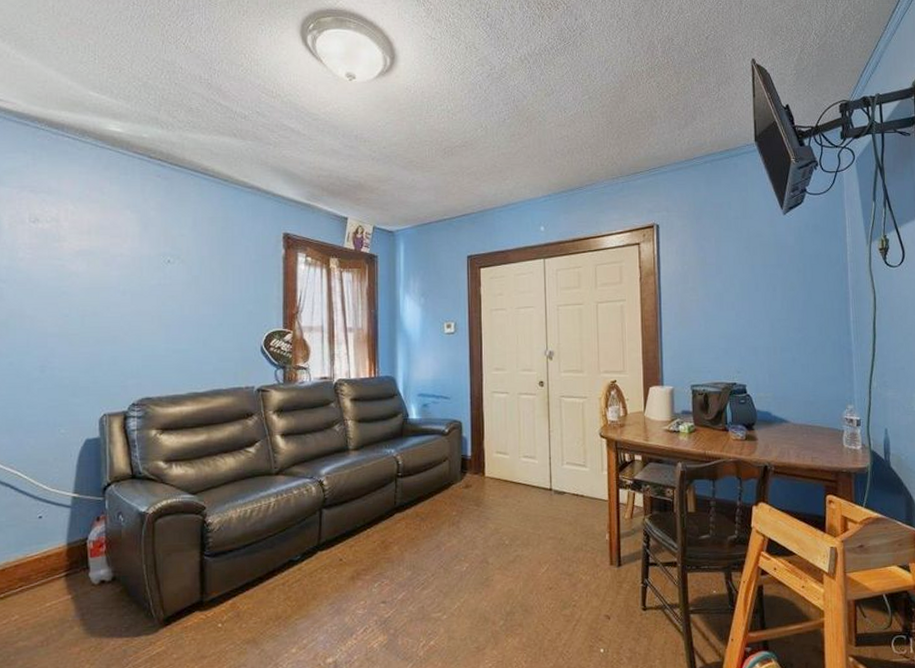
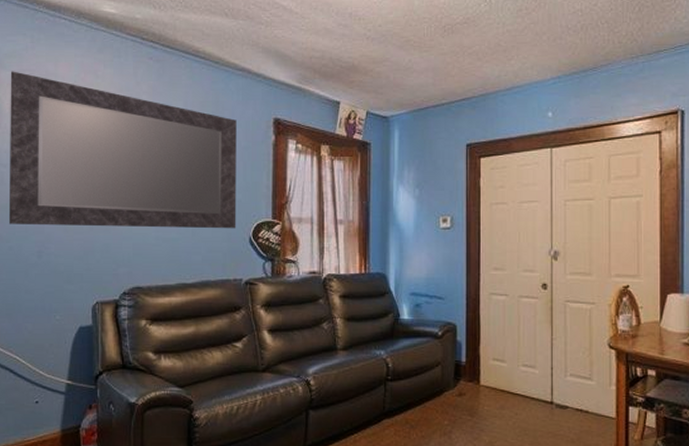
mirror: none [8,187,248,340] -> present [8,71,237,229]

